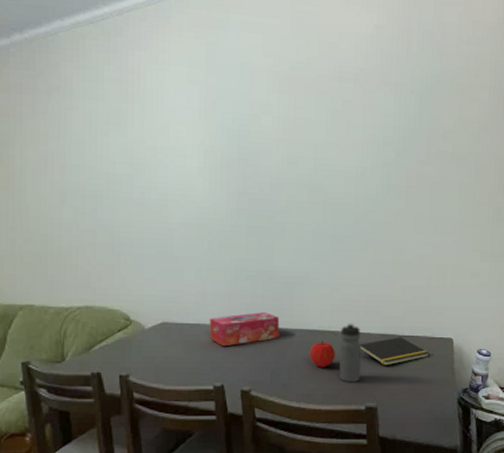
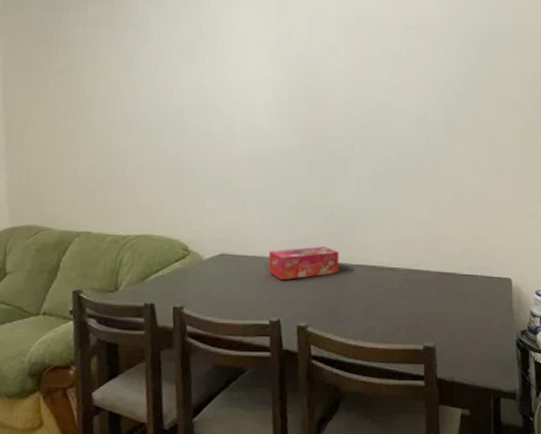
fruit: present [309,341,335,367] -> none [368,278,394,305]
water bottle: present [339,323,362,383] -> none [398,260,421,321]
notepad: present [359,337,429,366] -> none [418,275,488,305]

